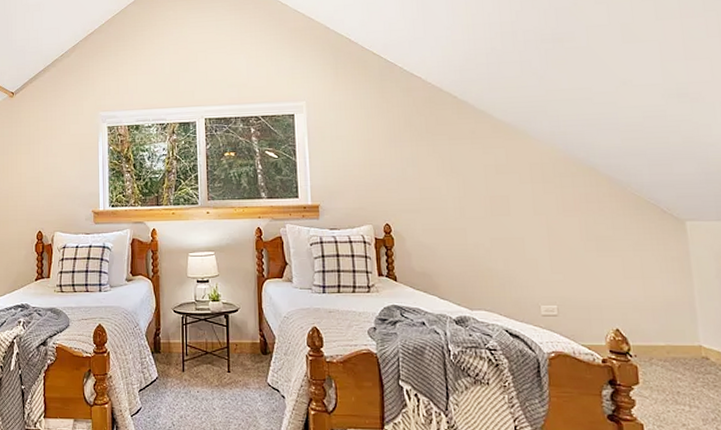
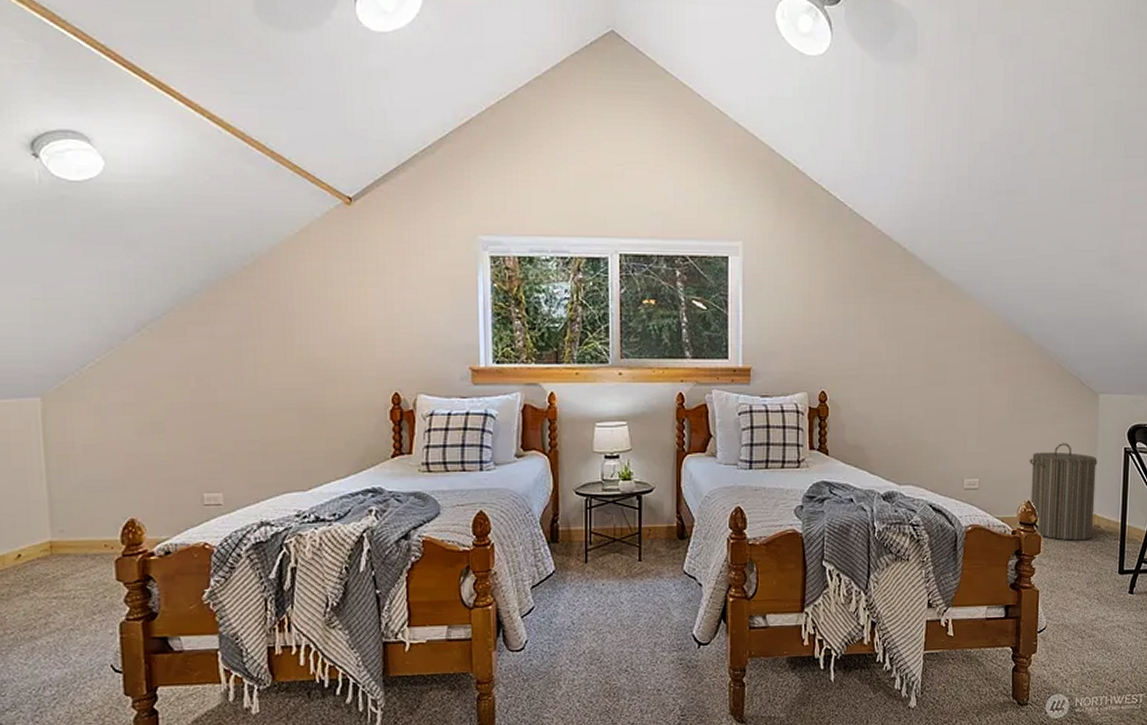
laundry hamper: none [612,271,701,373] -> present [1029,443,1098,541]

